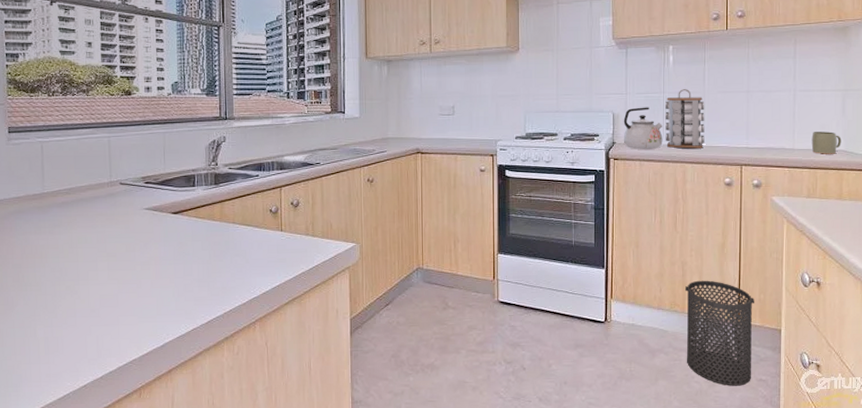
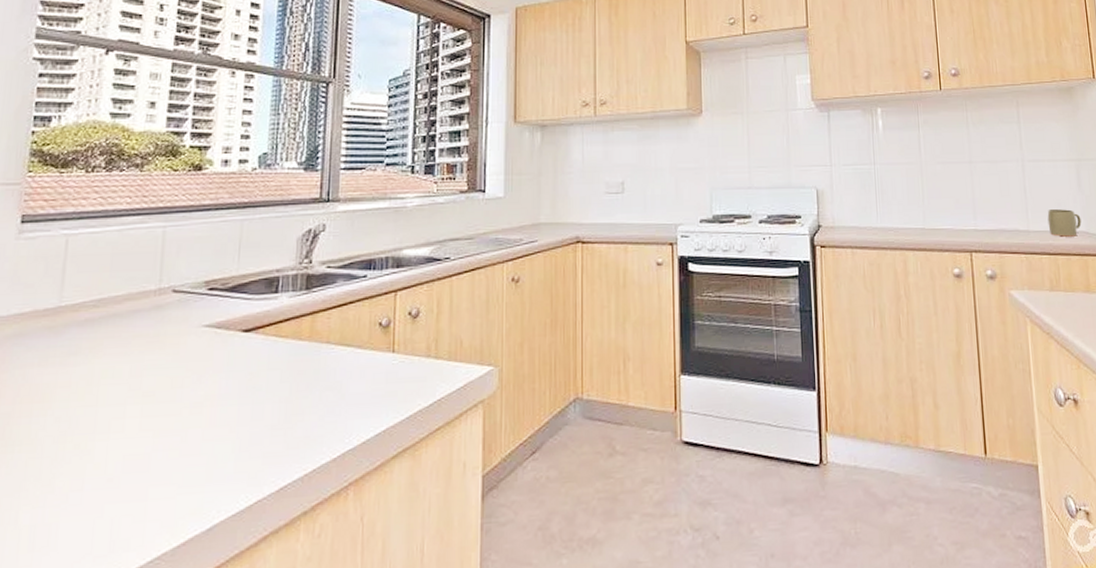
kettle: present [623,107,663,151] -> none [829,181,877,235]
spice rack: present [665,89,705,149] -> none [877,159,926,233]
trash can: present [685,280,755,386] -> none [917,402,1008,549]

